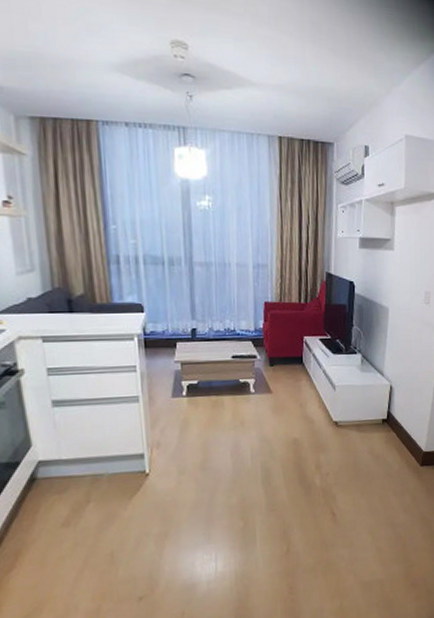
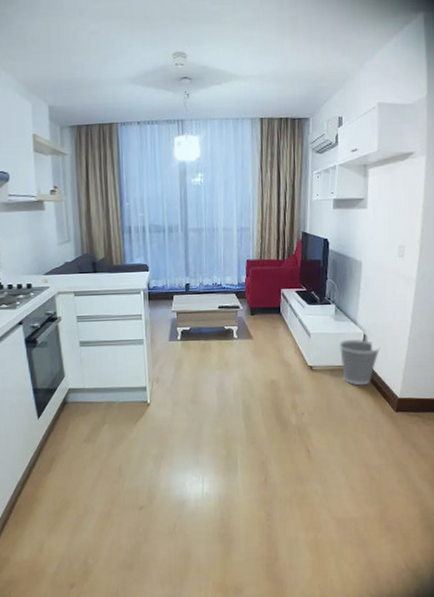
wastebasket: none [365,391,407,441] -> present [338,339,381,386]

